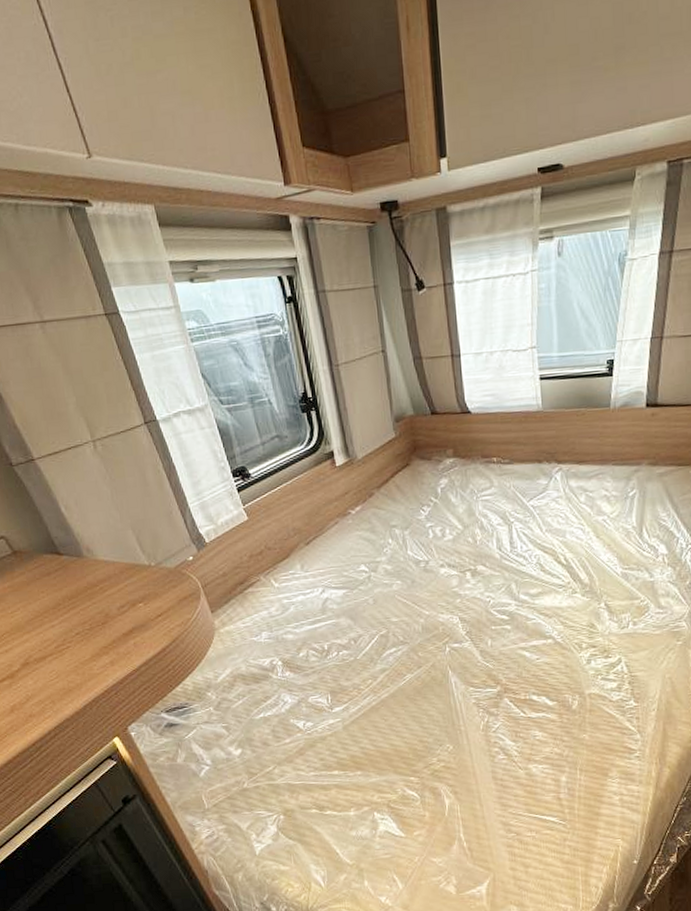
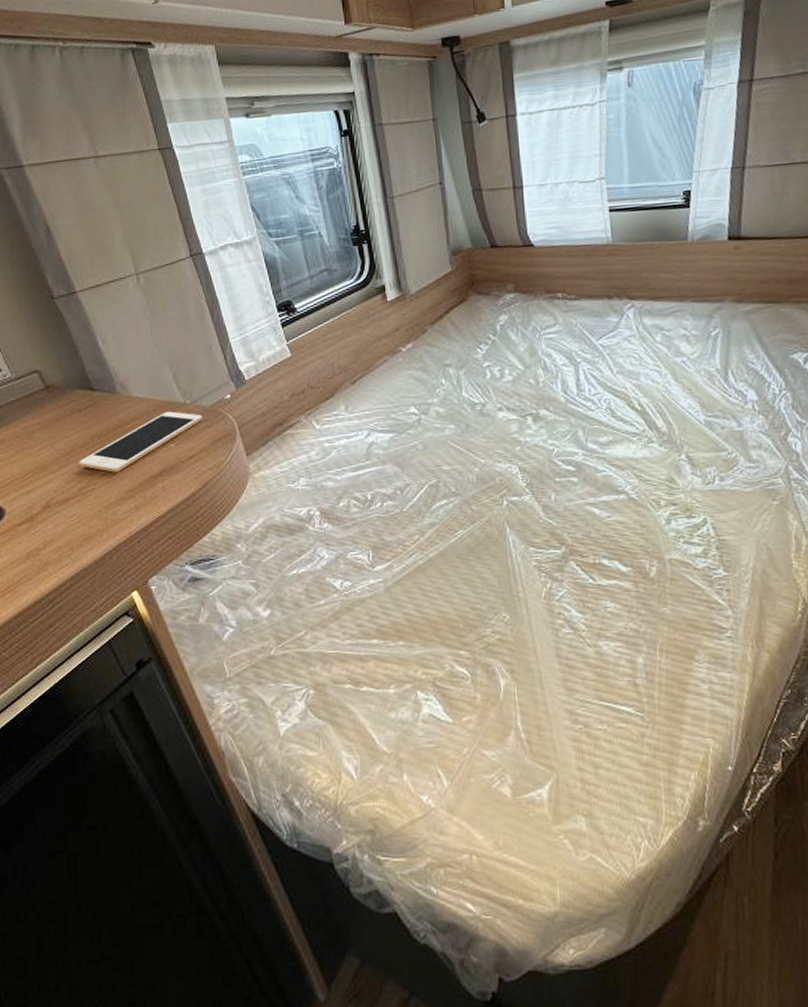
cell phone: none [52,573,168,631] -> present [79,411,203,473]

